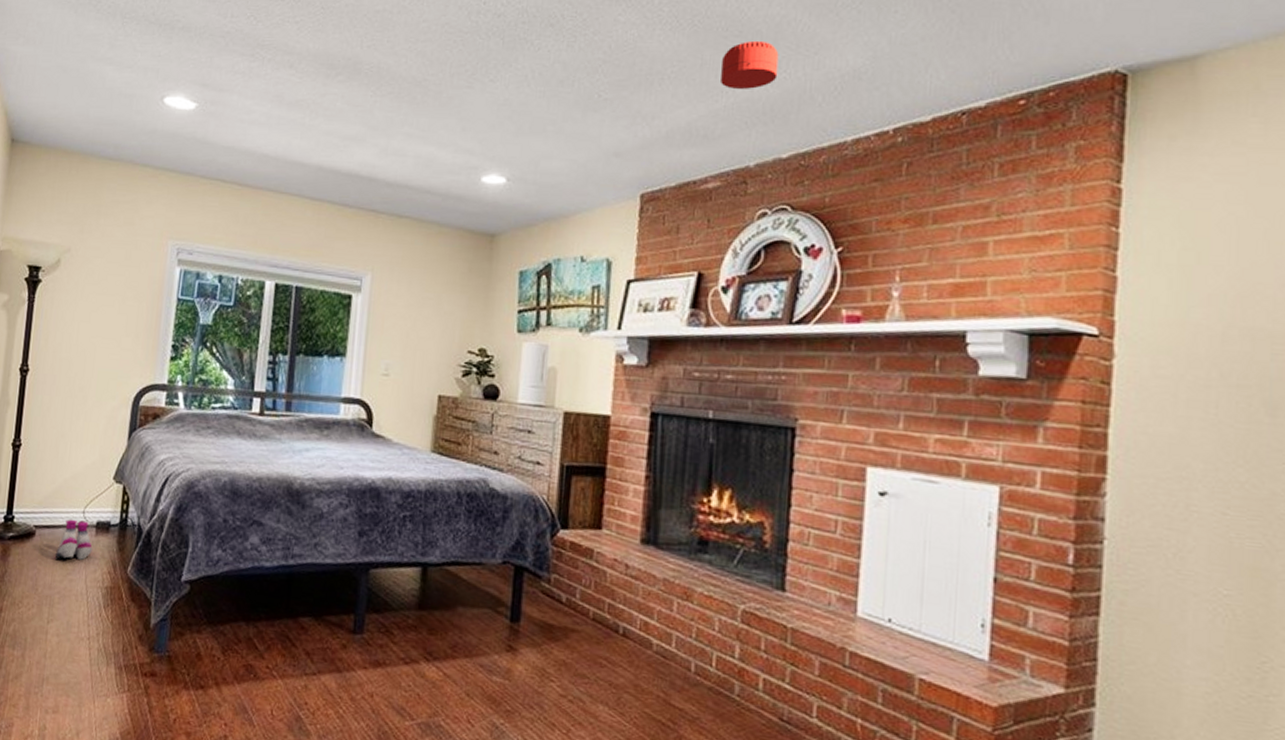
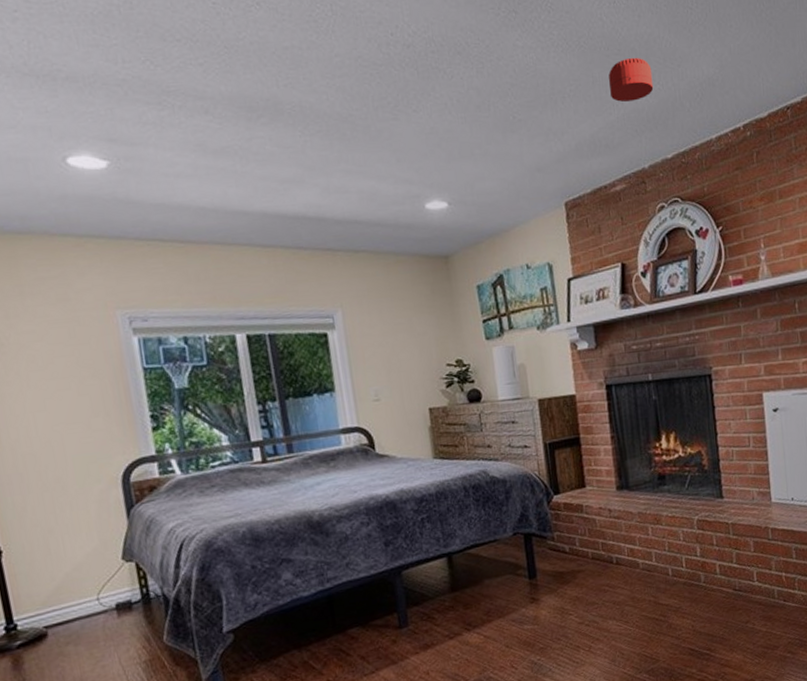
boots: present [54,519,93,560] -> none [77,606,119,651]

